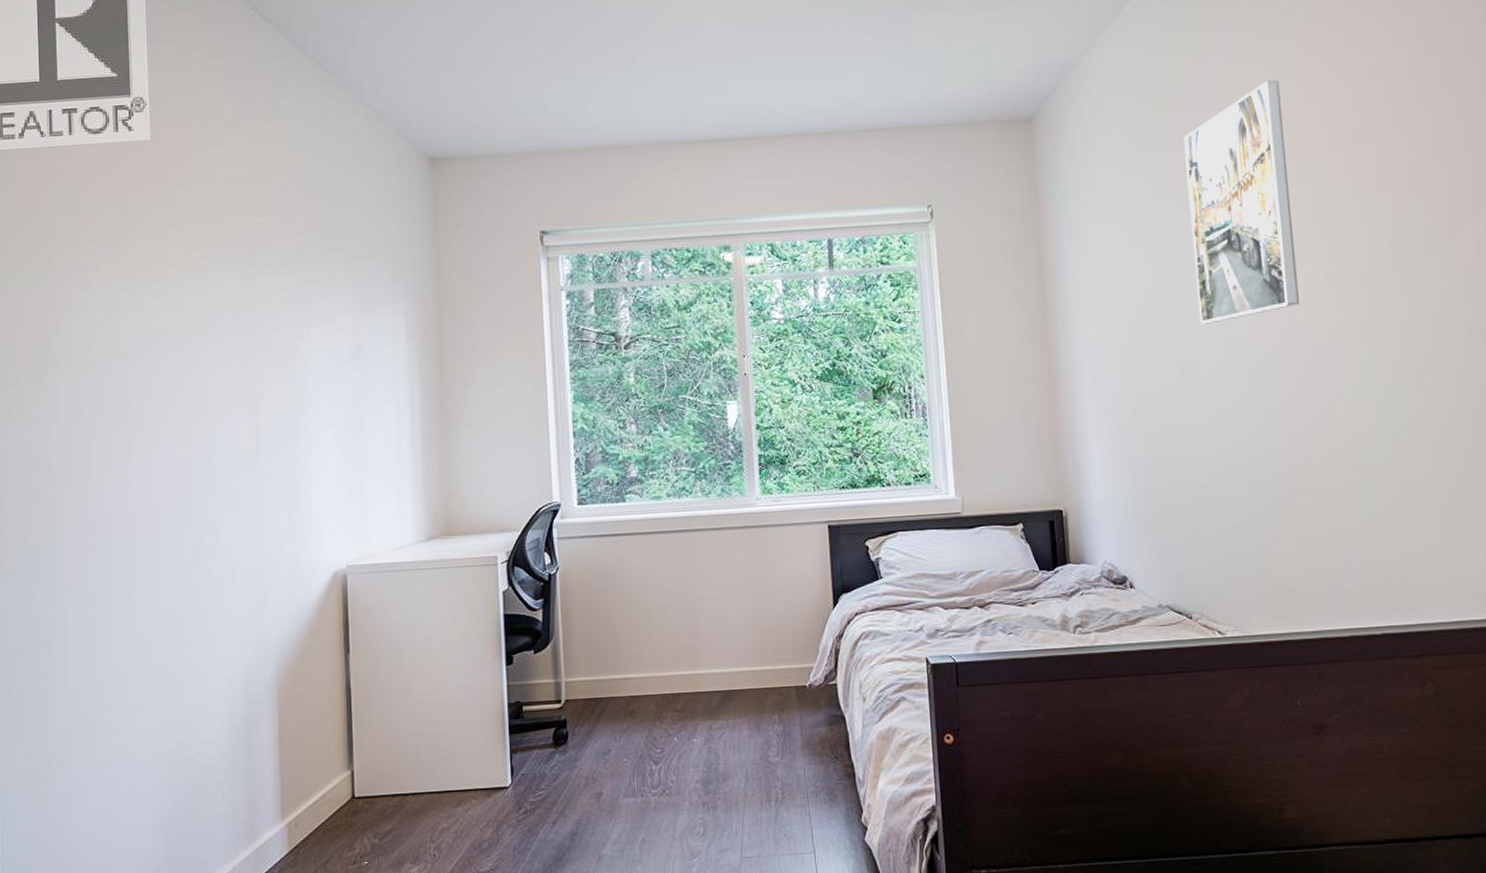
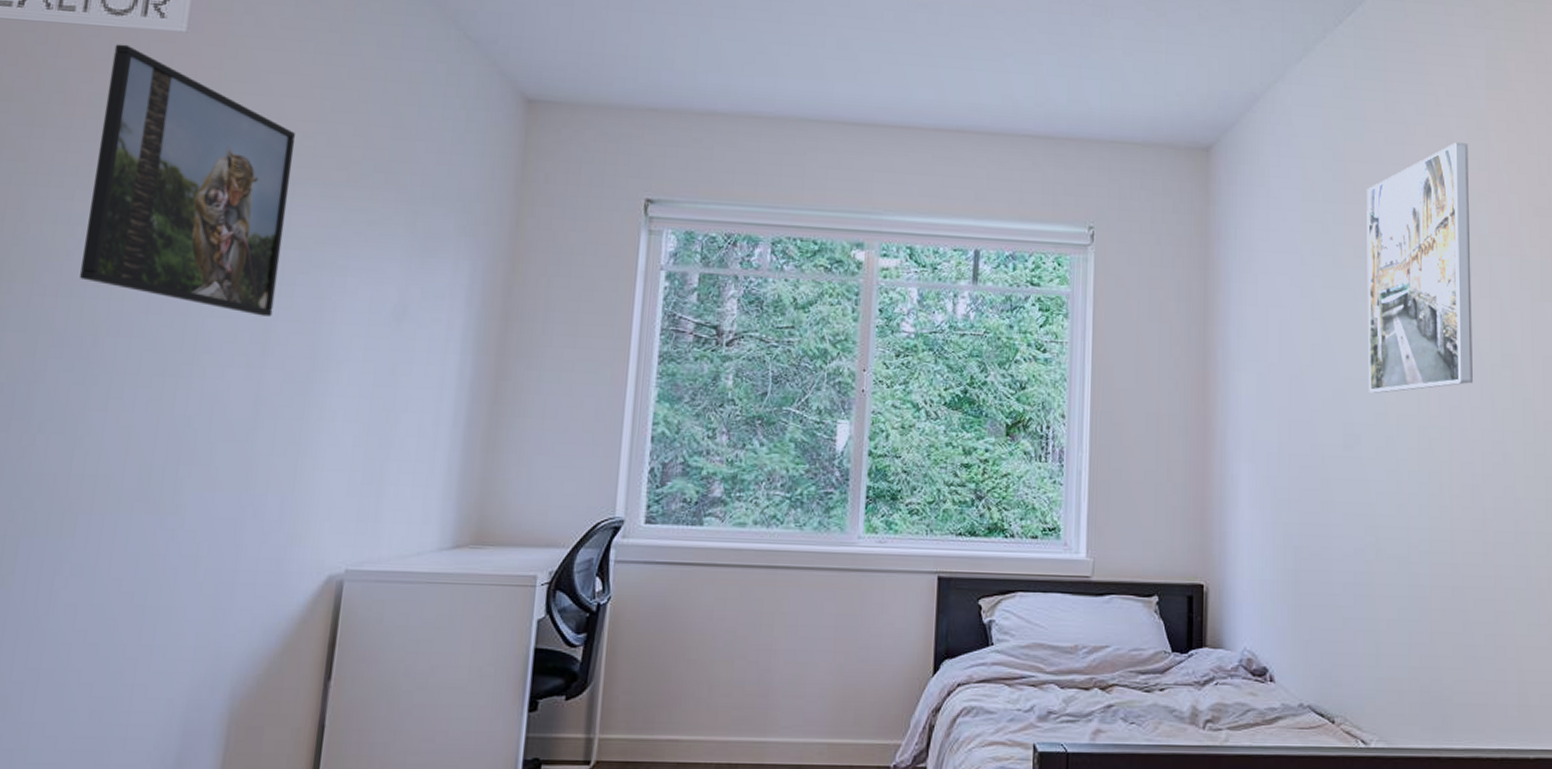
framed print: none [98,157,257,369] -> present [80,44,296,317]

